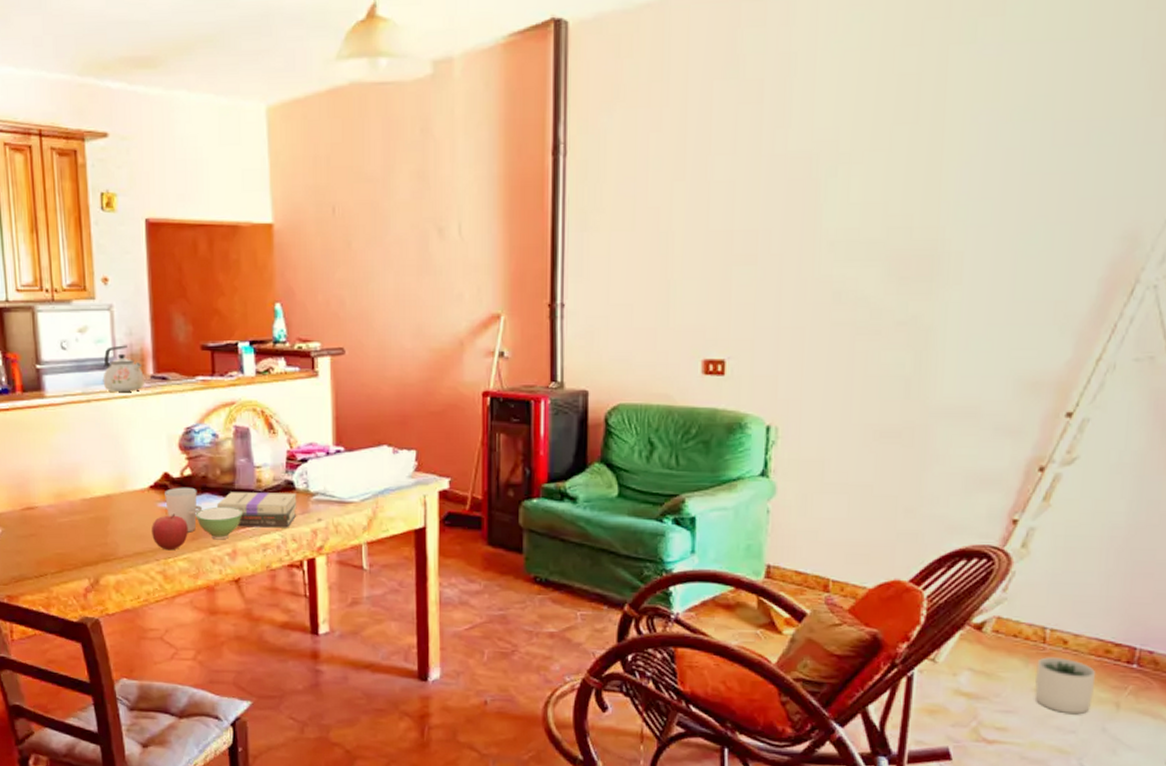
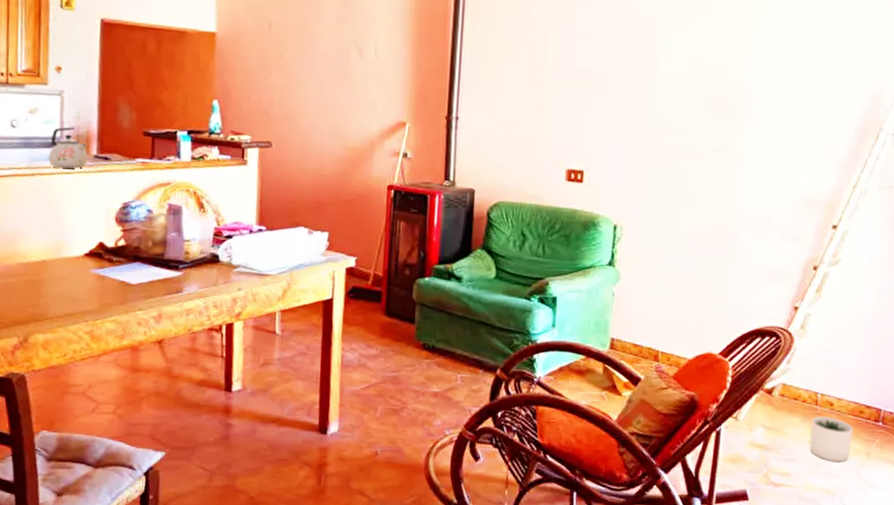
fruit: present [152,514,188,551] -> none [83,279,118,313]
cup: present [165,487,203,533] -> none [98,256,133,297]
bowl: present [195,506,244,540] -> none [126,274,171,305]
books: present [216,492,297,528] -> none [146,262,221,296]

